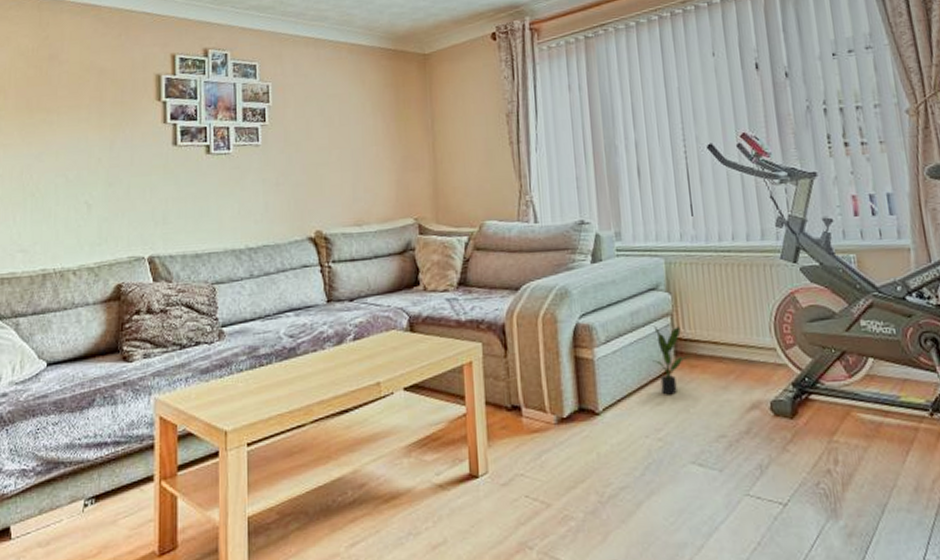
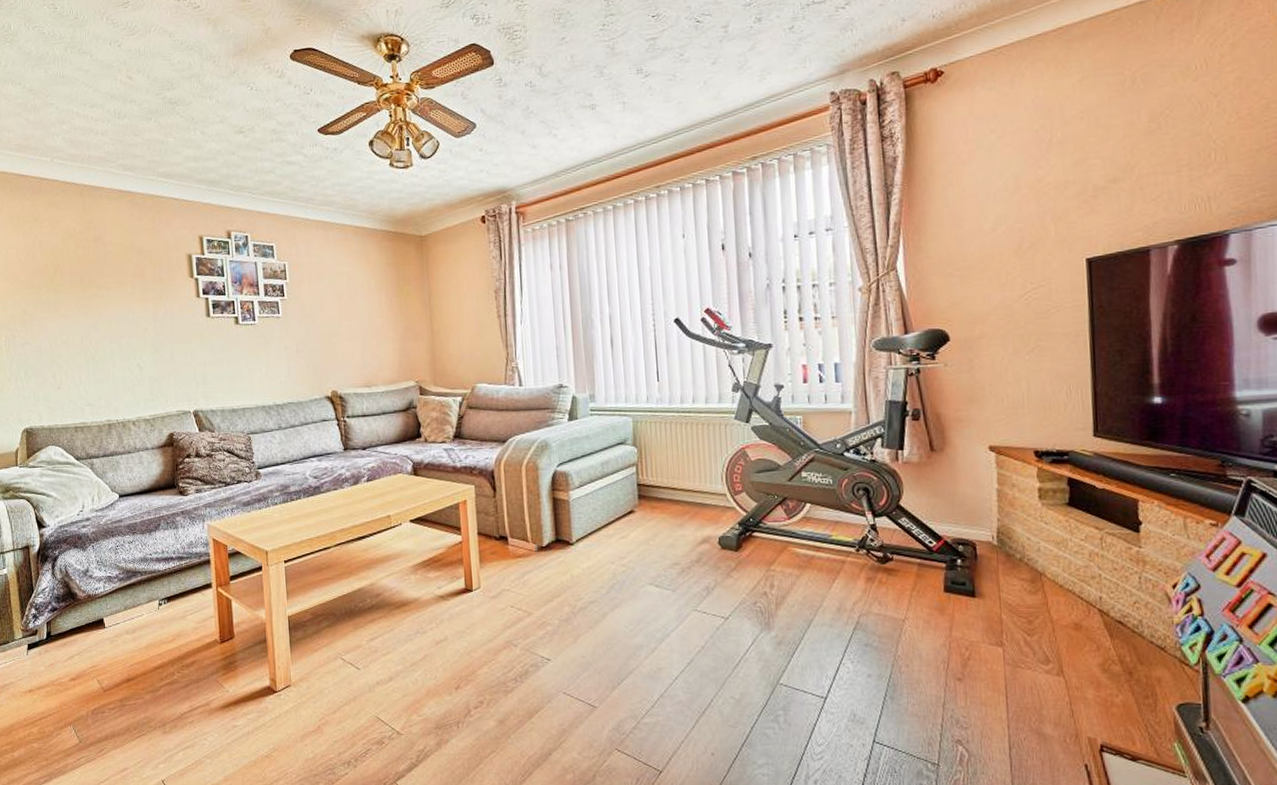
potted plant: present [652,325,691,395] -> none [619,473,652,530]

